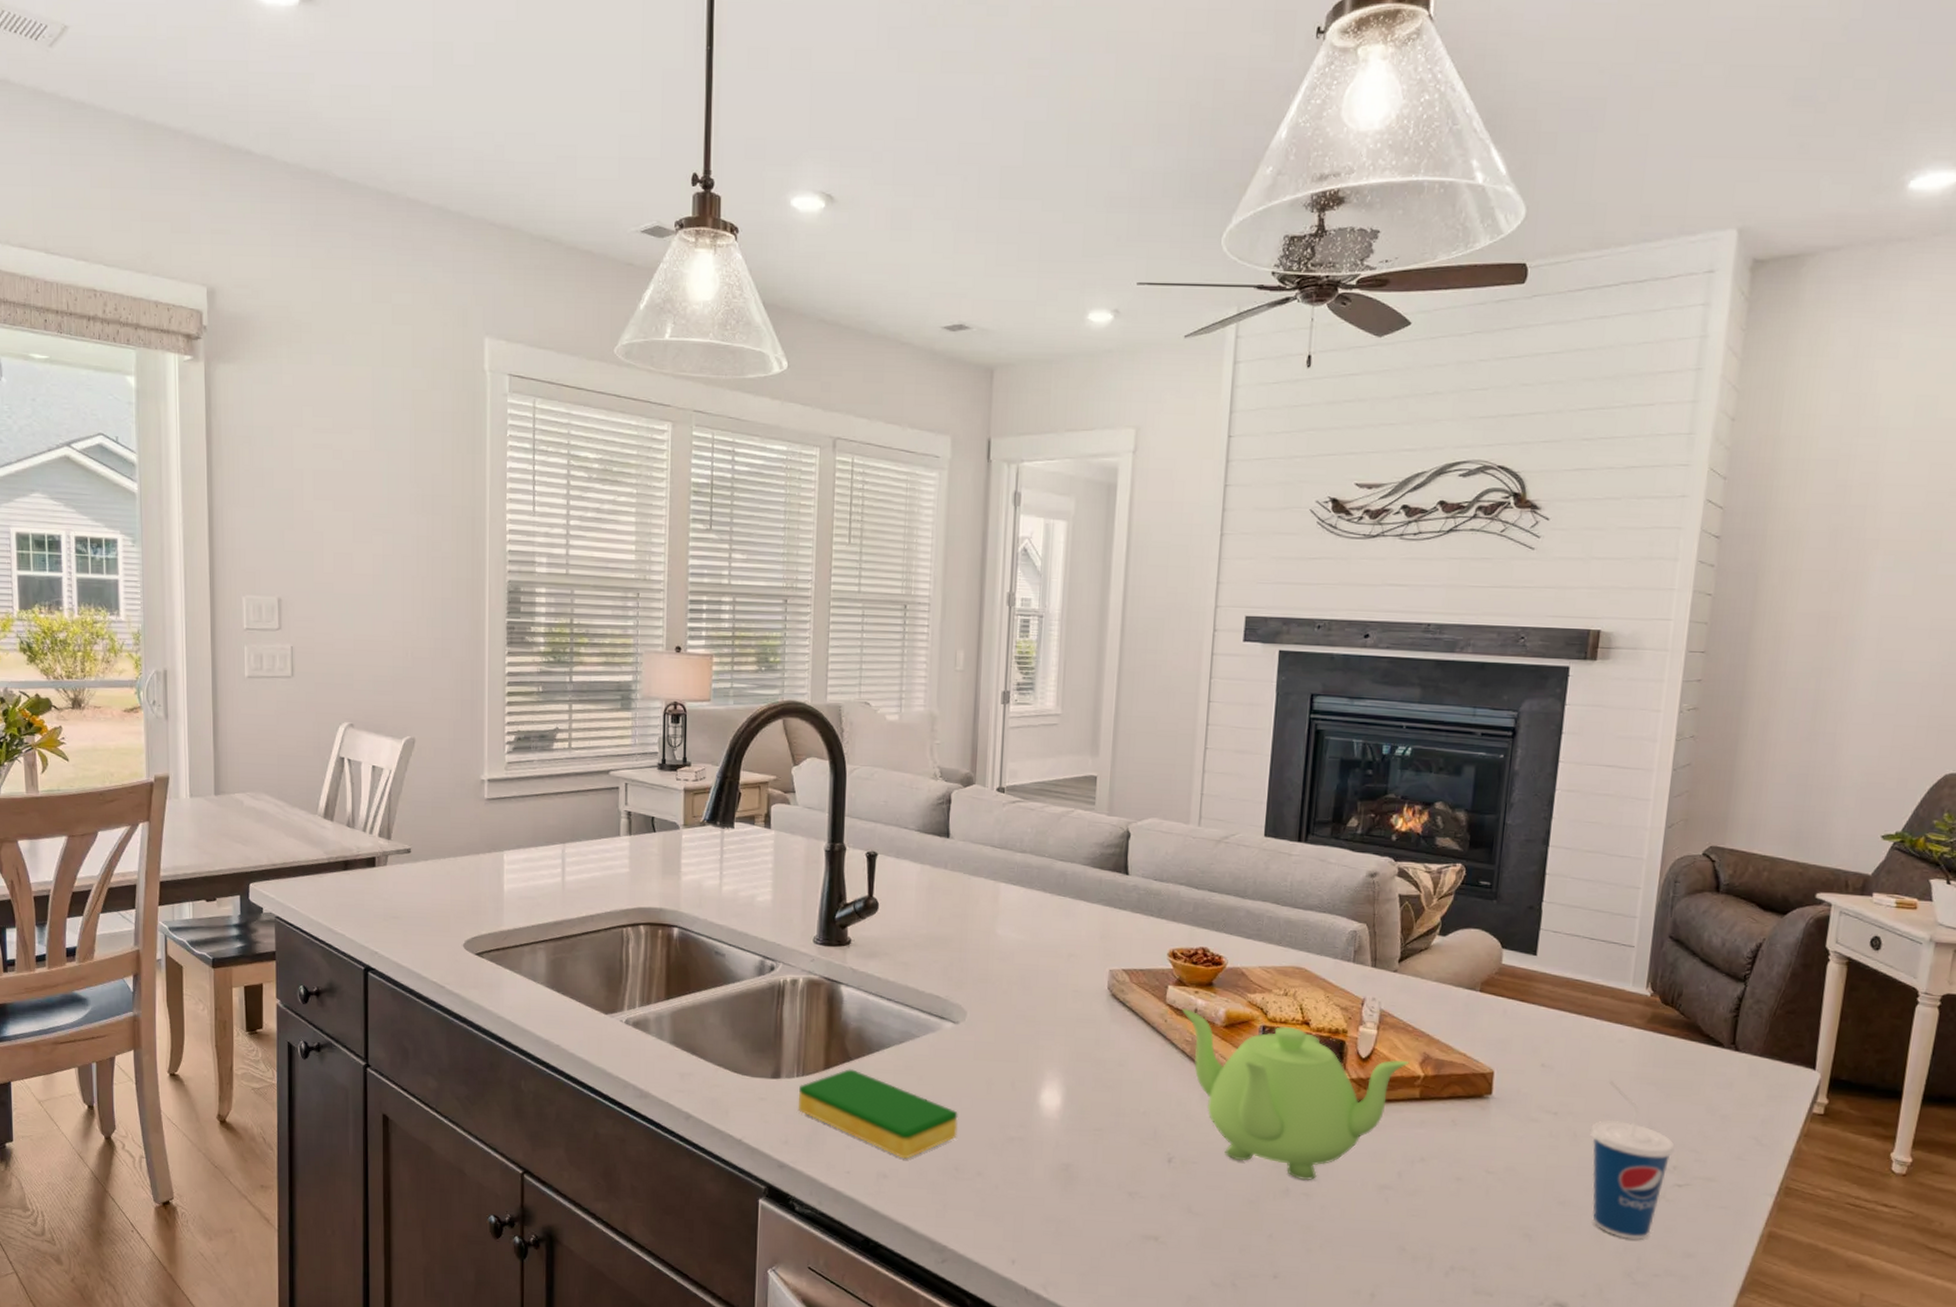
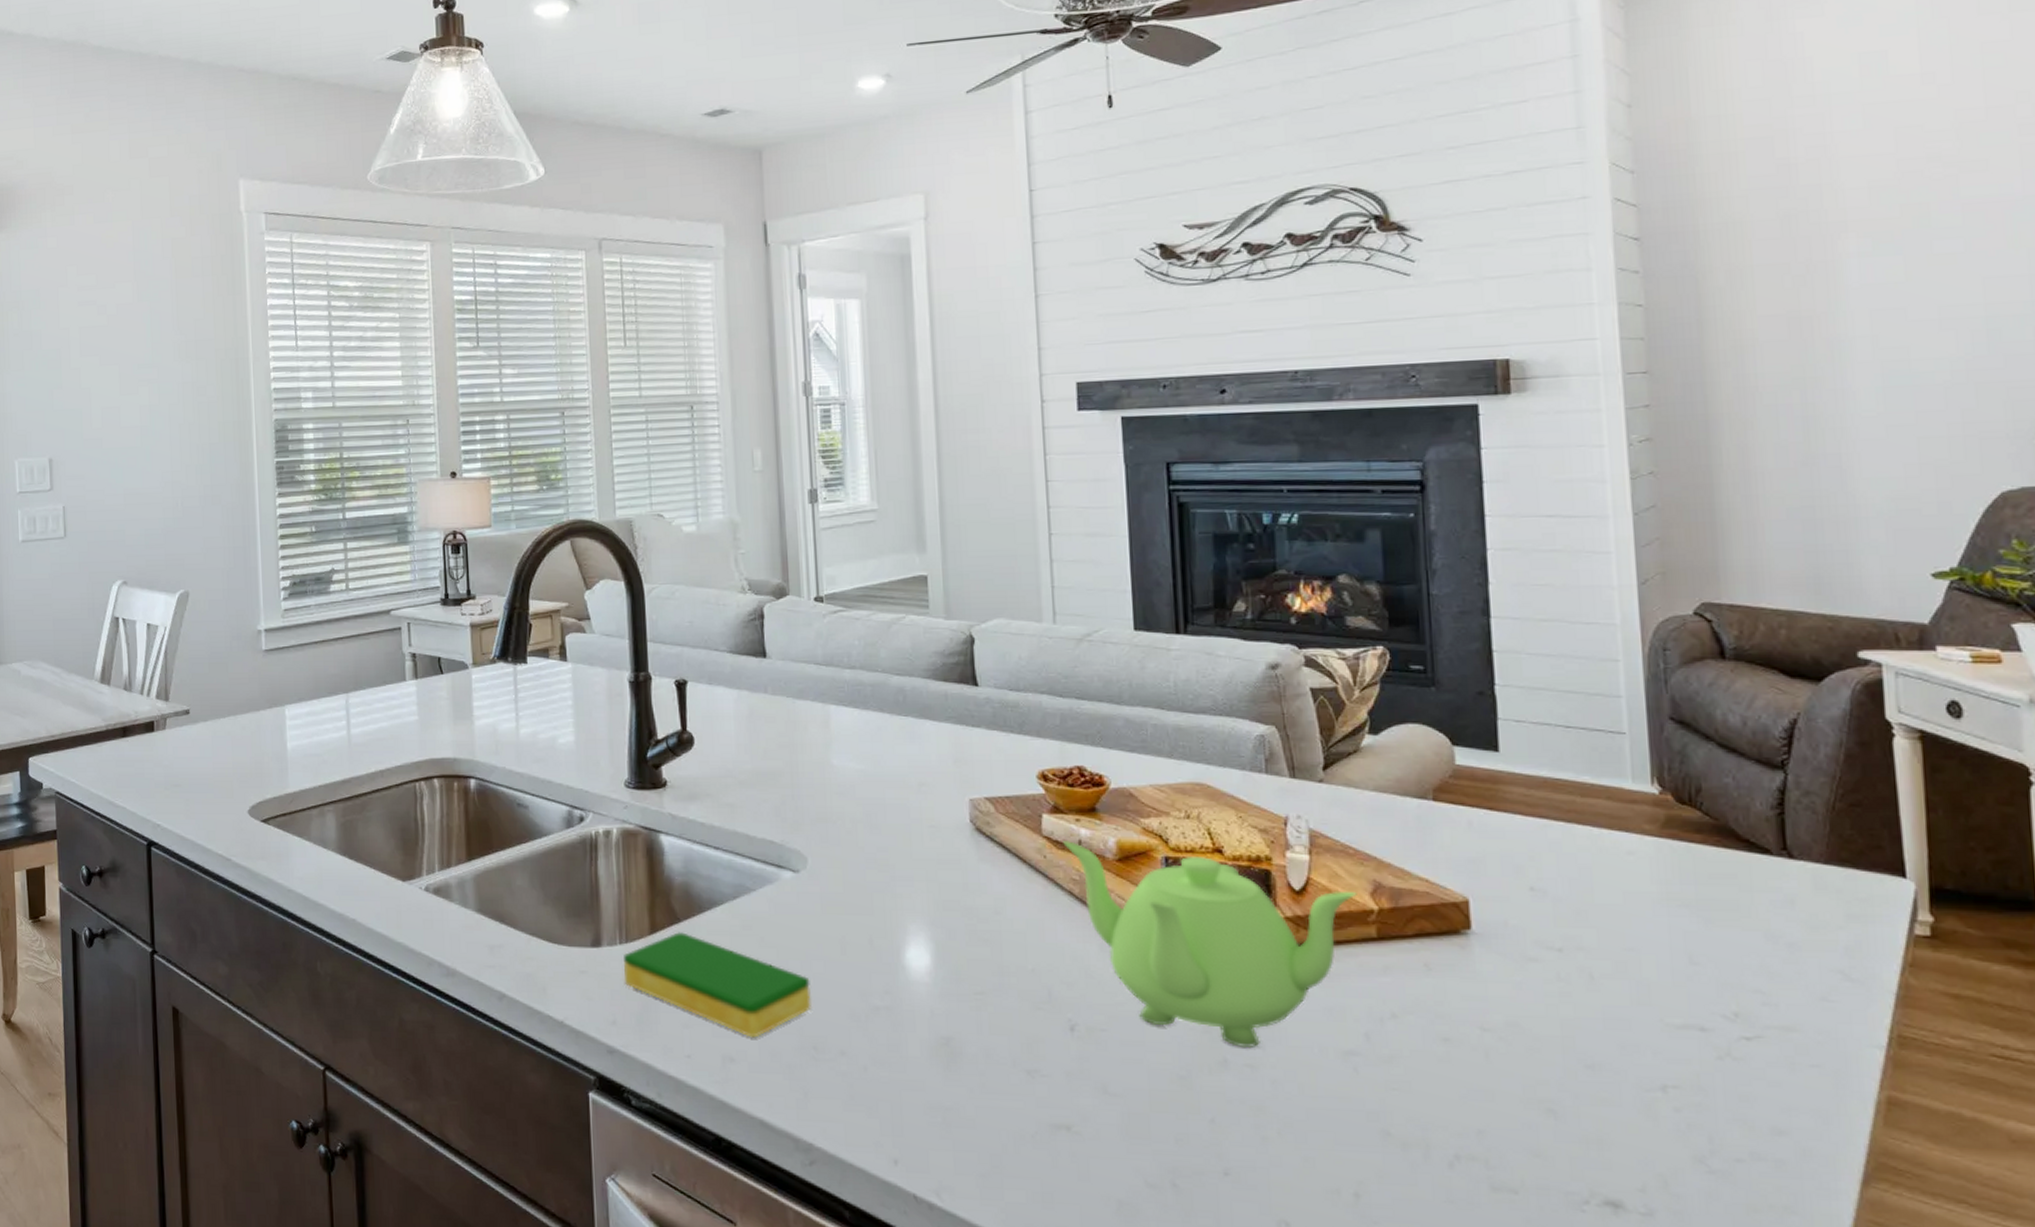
cup: present [1589,1080,1675,1240] -> none [1610,904,1733,1112]

